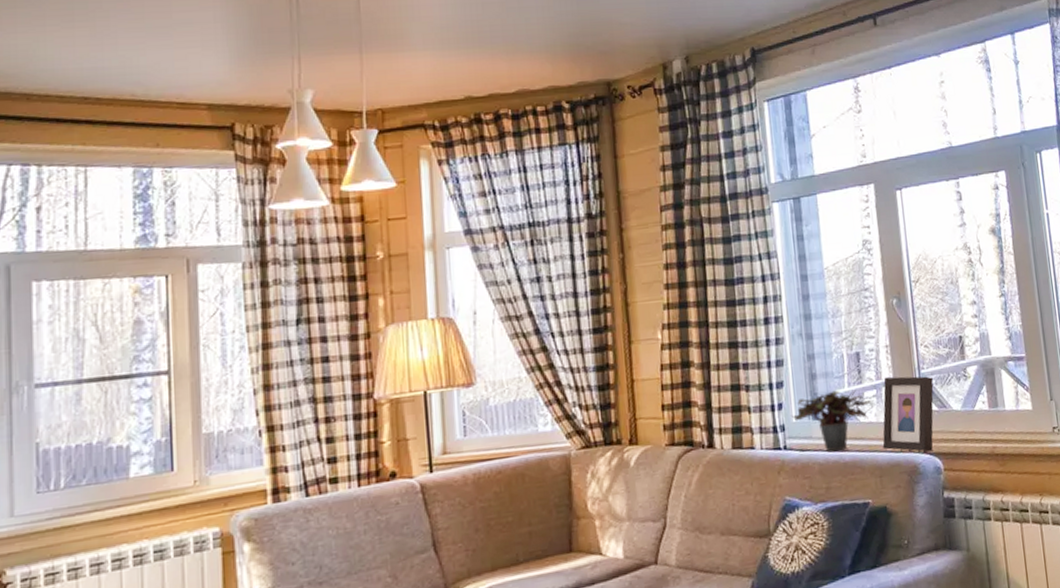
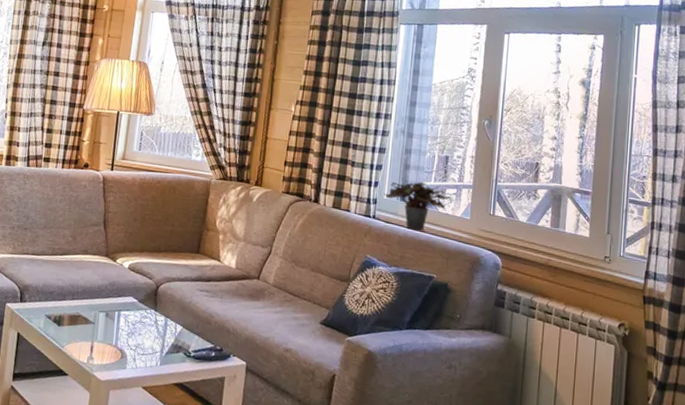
picture frame: present [882,376,934,452] -> none [453,181,507,250]

